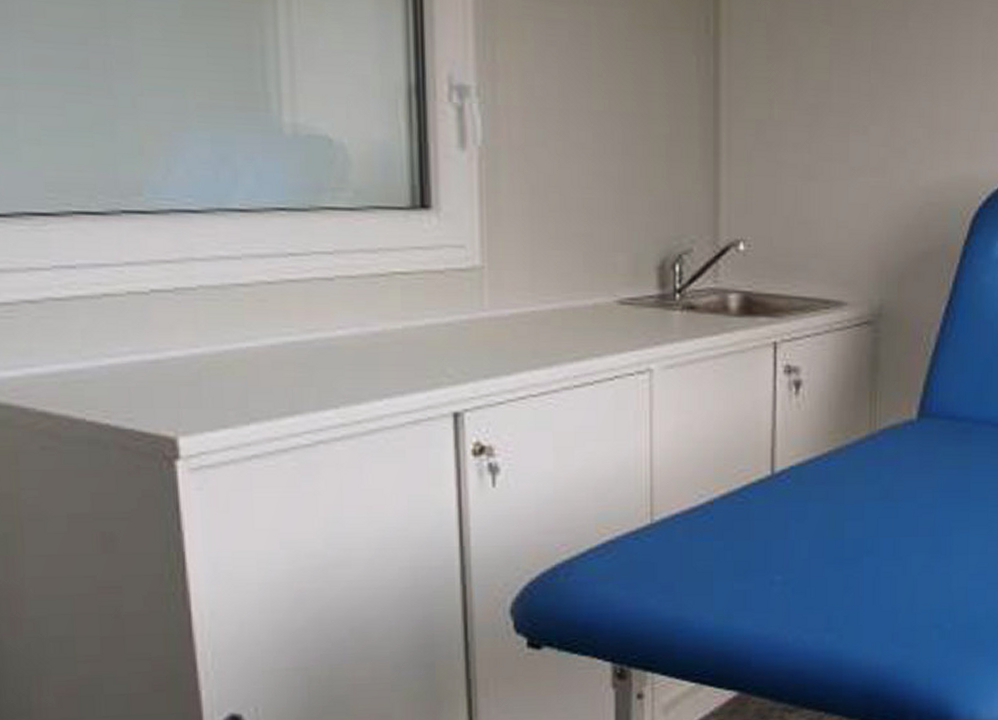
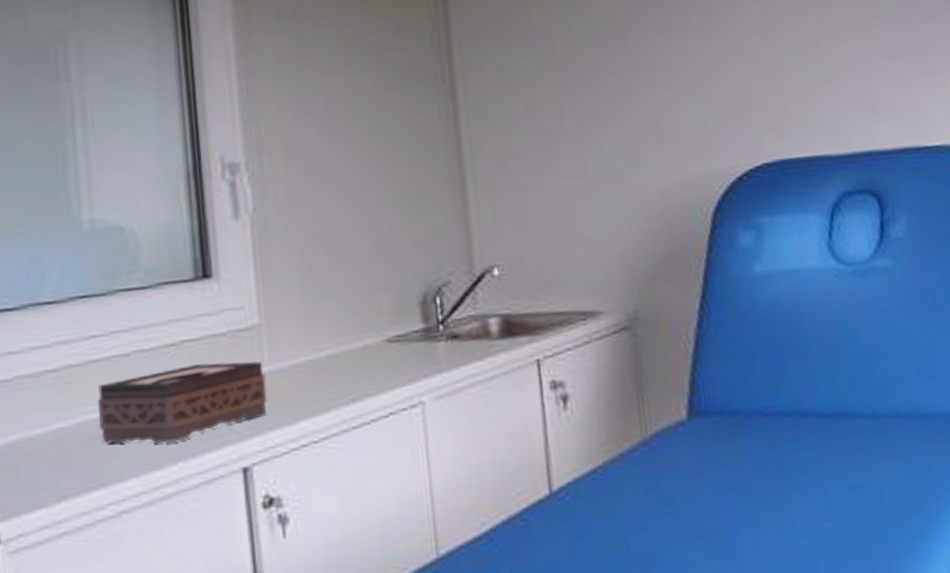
tissue box: none [295,299,485,377] -> present [98,360,267,444]

